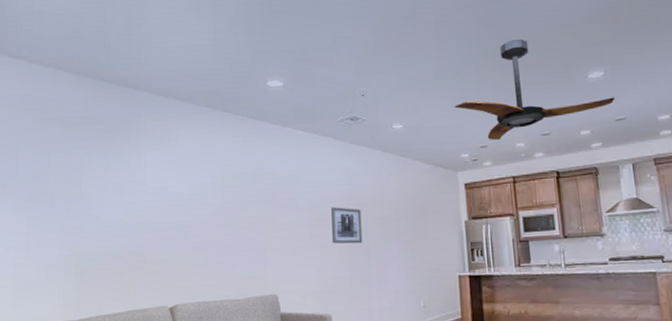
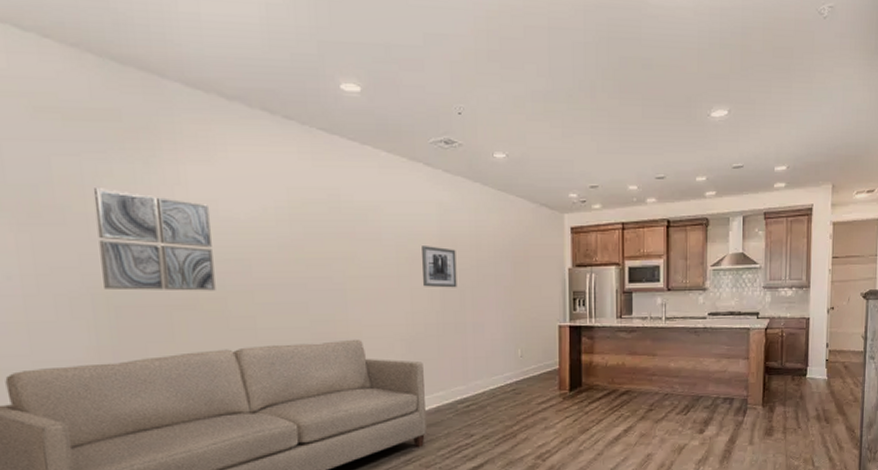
wall art: none [75,175,161,257] -> present [93,188,216,291]
ceiling fan: present [454,38,615,141] -> none [565,60,735,181]

